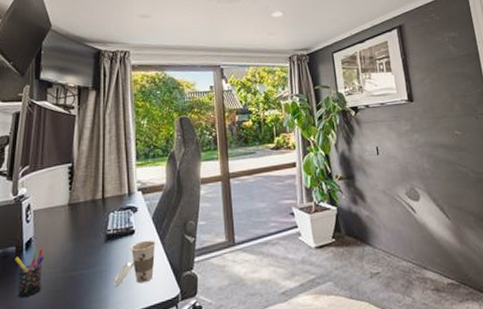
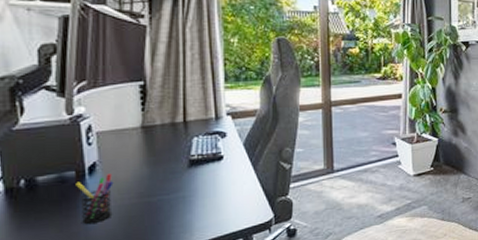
cup: present [114,240,156,287] -> none [200,166,247,213]

